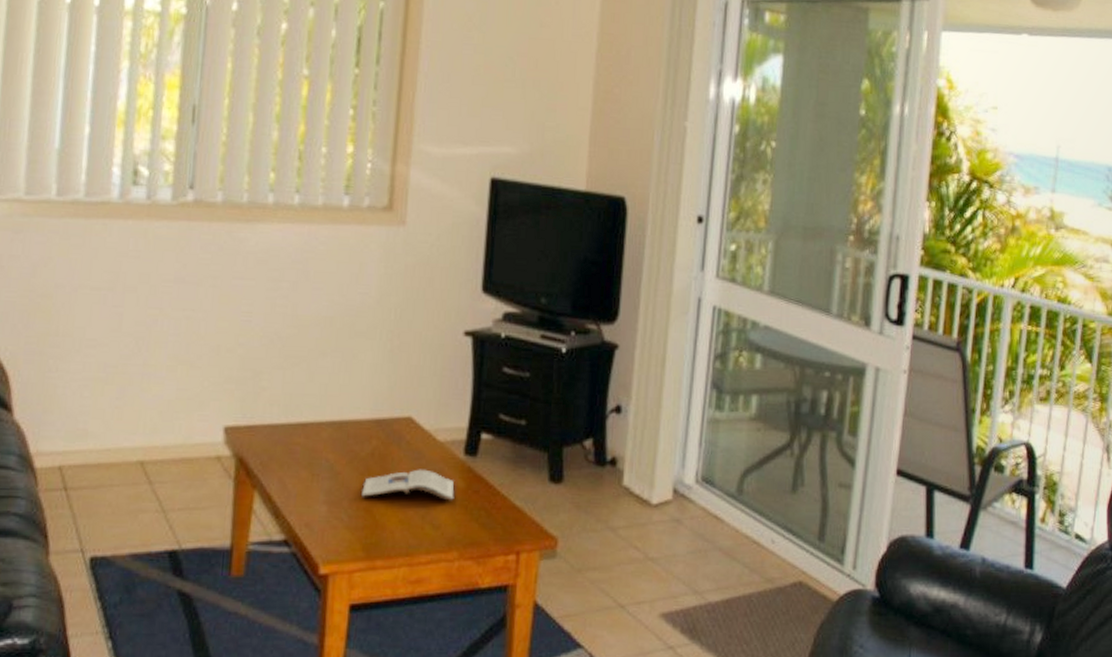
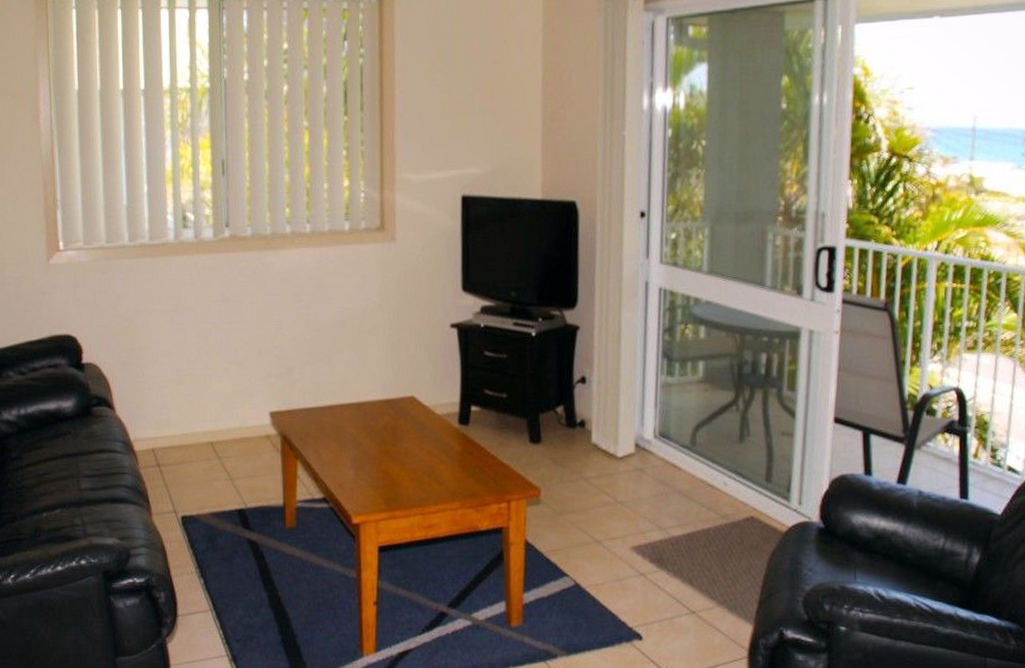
magazine: present [362,469,455,501] -> none [380,437,453,462]

